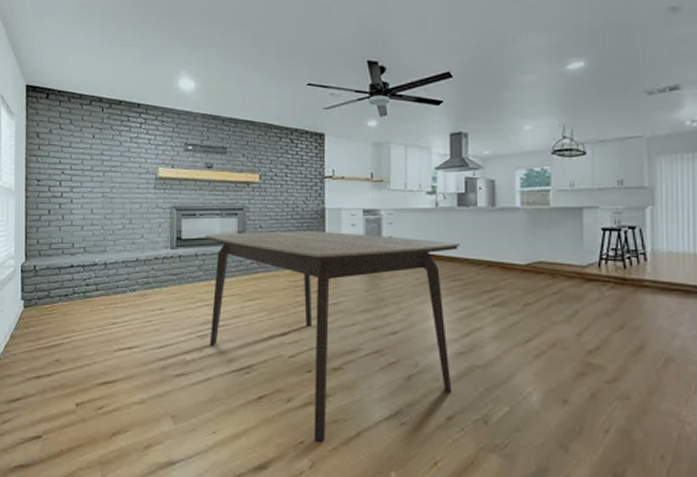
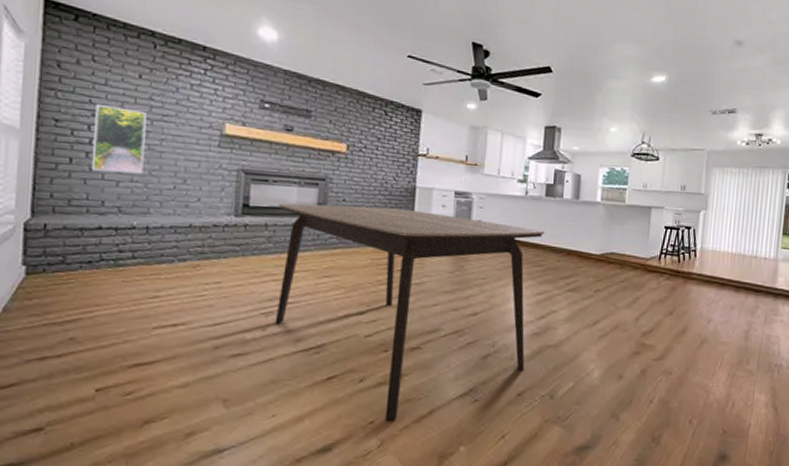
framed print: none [64,163,100,218] -> present [92,103,147,174]

